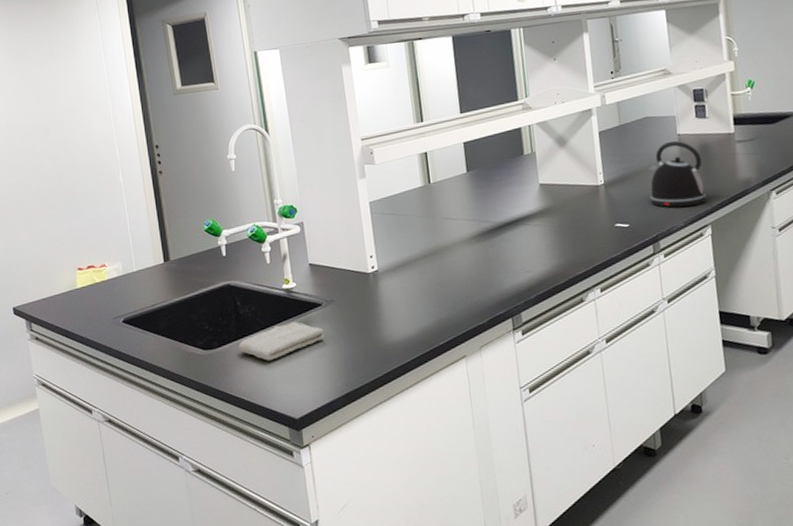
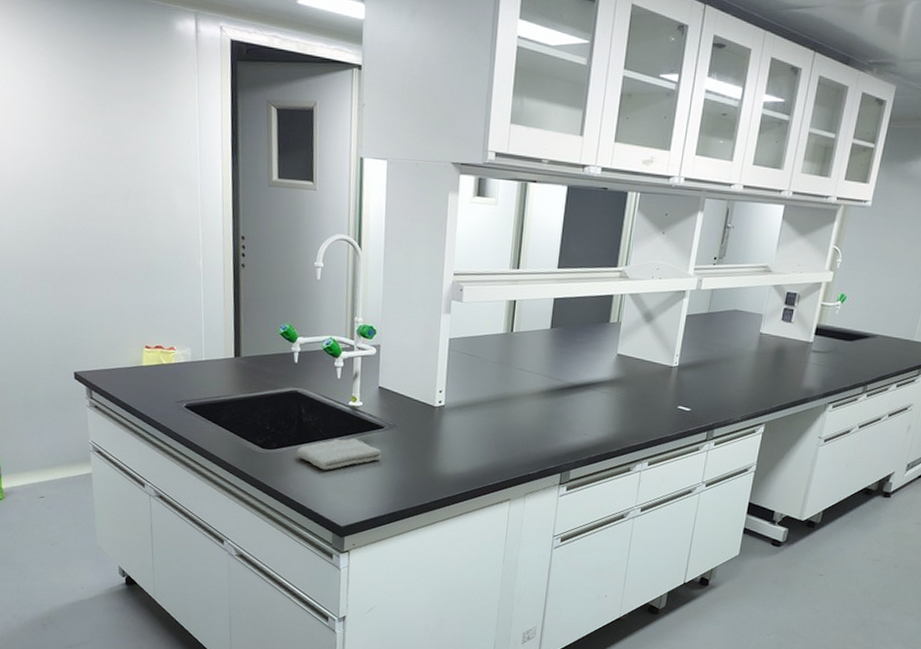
kettle: present [647,140,708,208] -> none [717,338,775,403]

